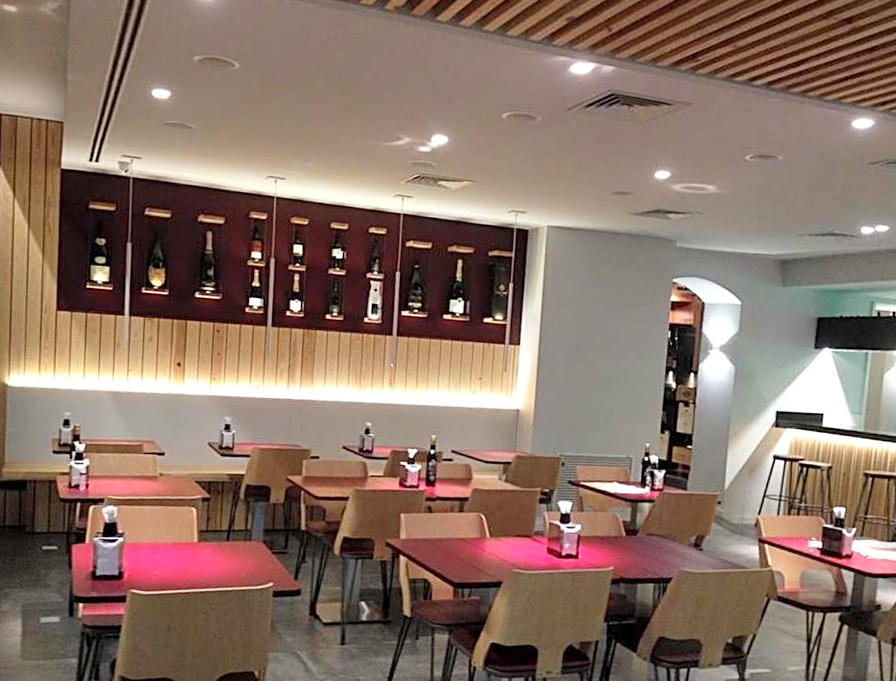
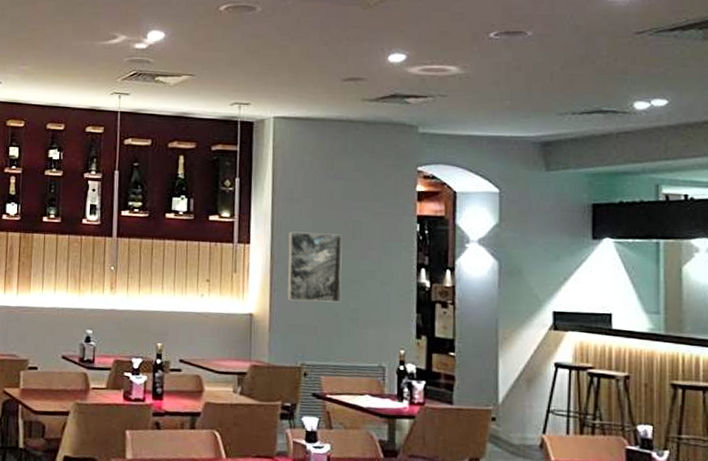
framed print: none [551,335,602,401] -> present [287,231,342,303]

